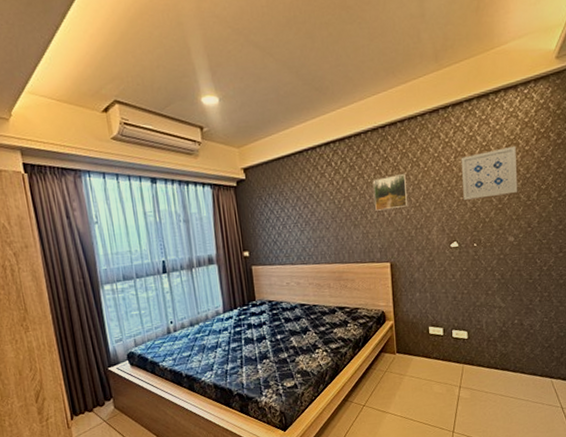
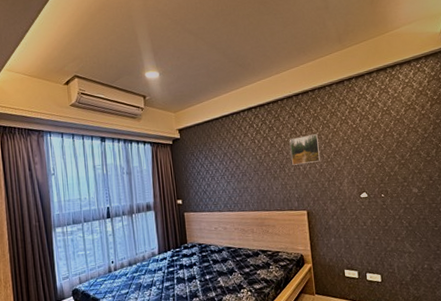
wall art: present [461,145,518,200] -> none [365,110,418,156]

